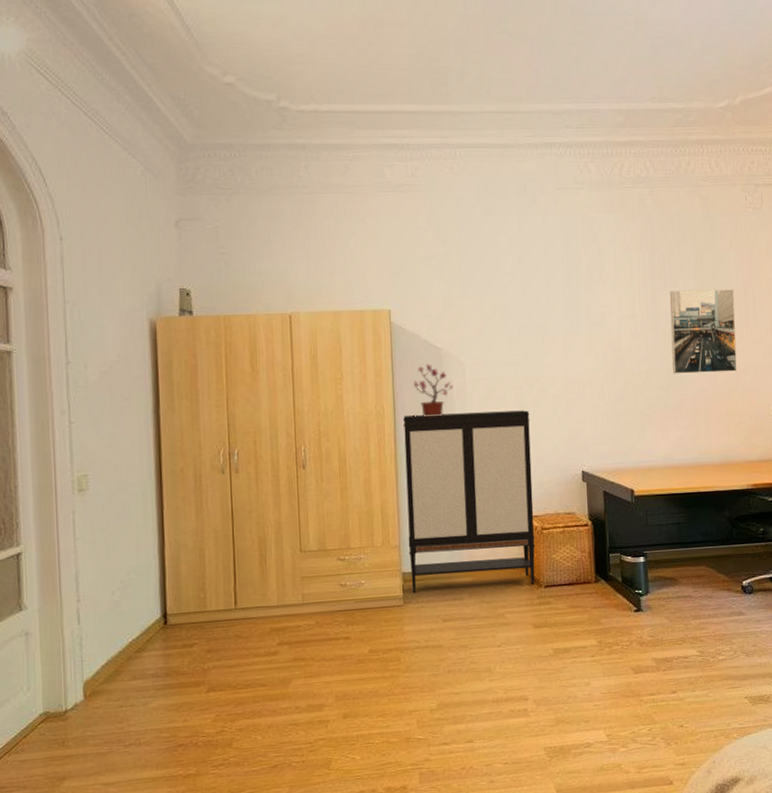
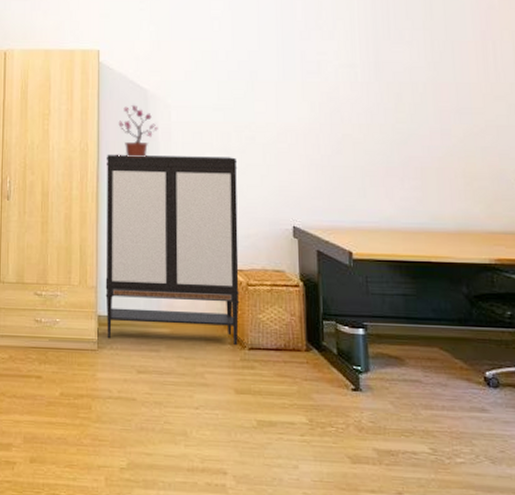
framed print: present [669,289,737,374] -> none [394,40,475,130]

